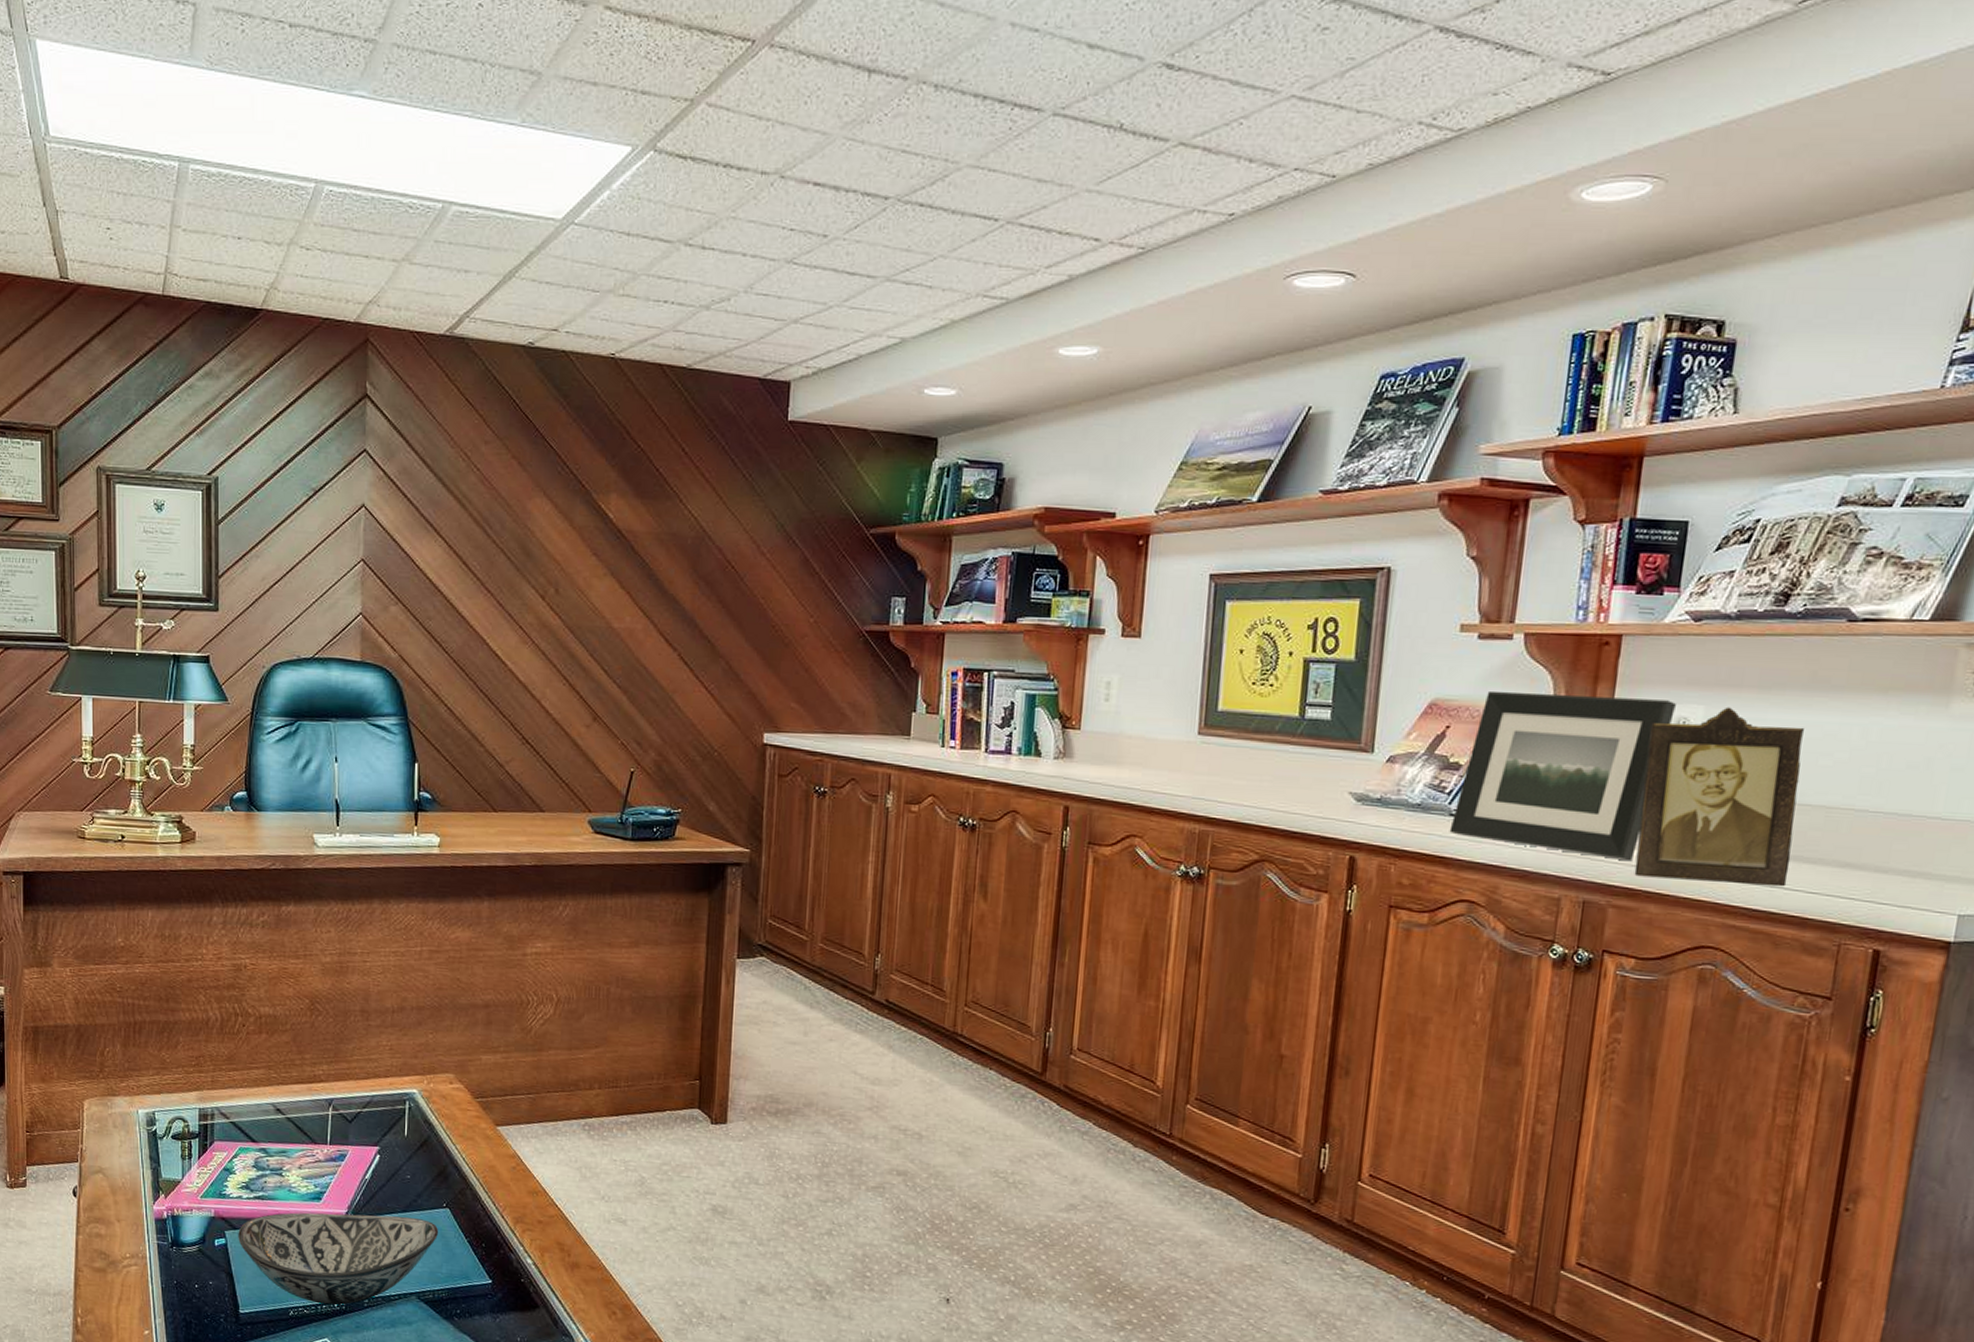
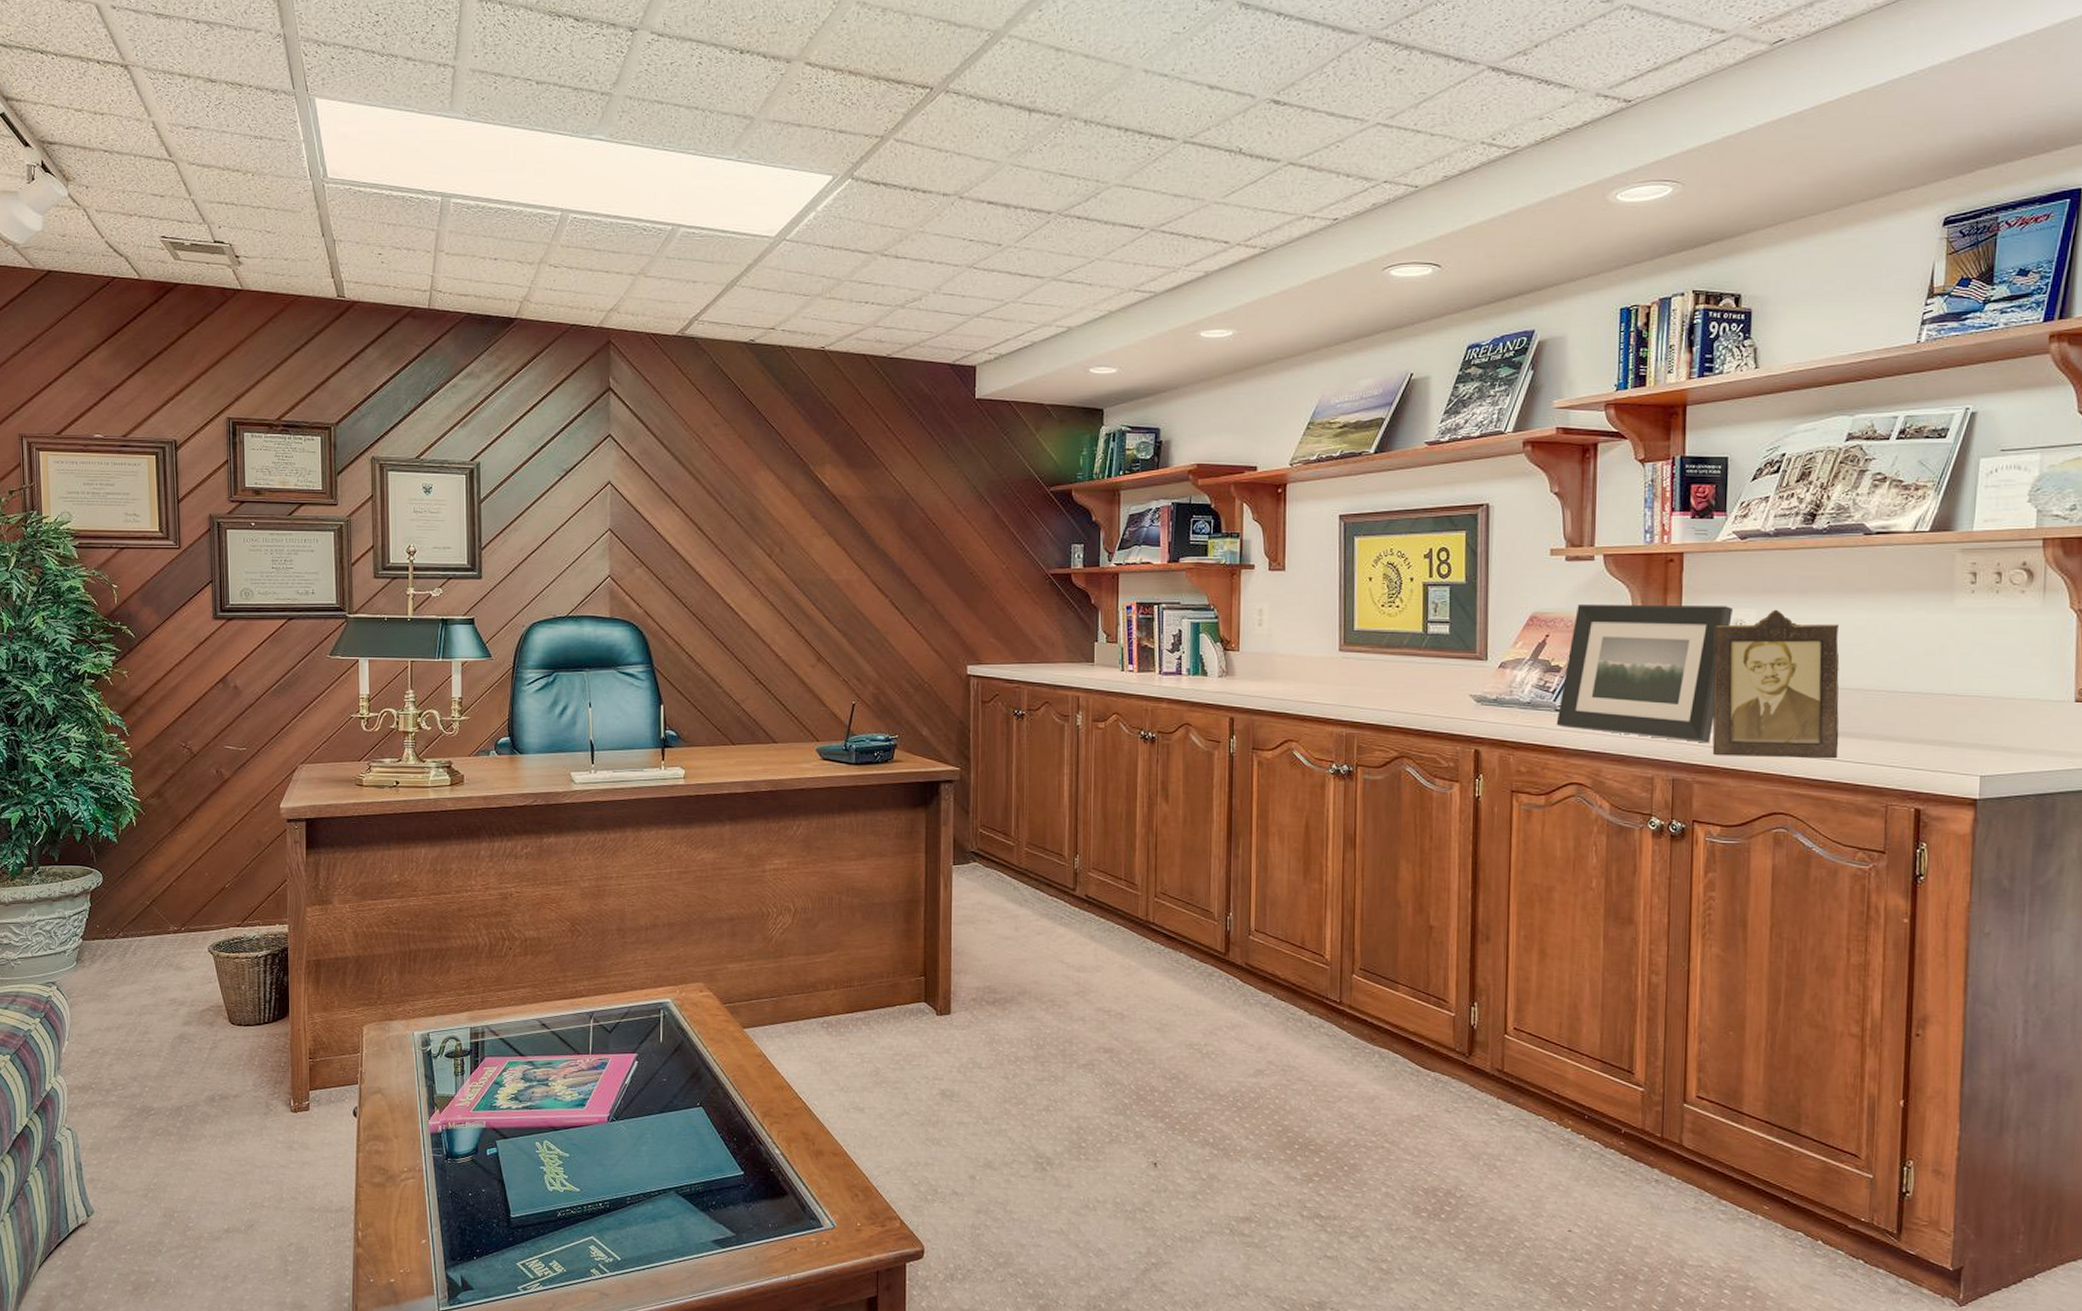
decorative bowl: present [238,1212,439,1305] -> none [508,1117,694,1205]

